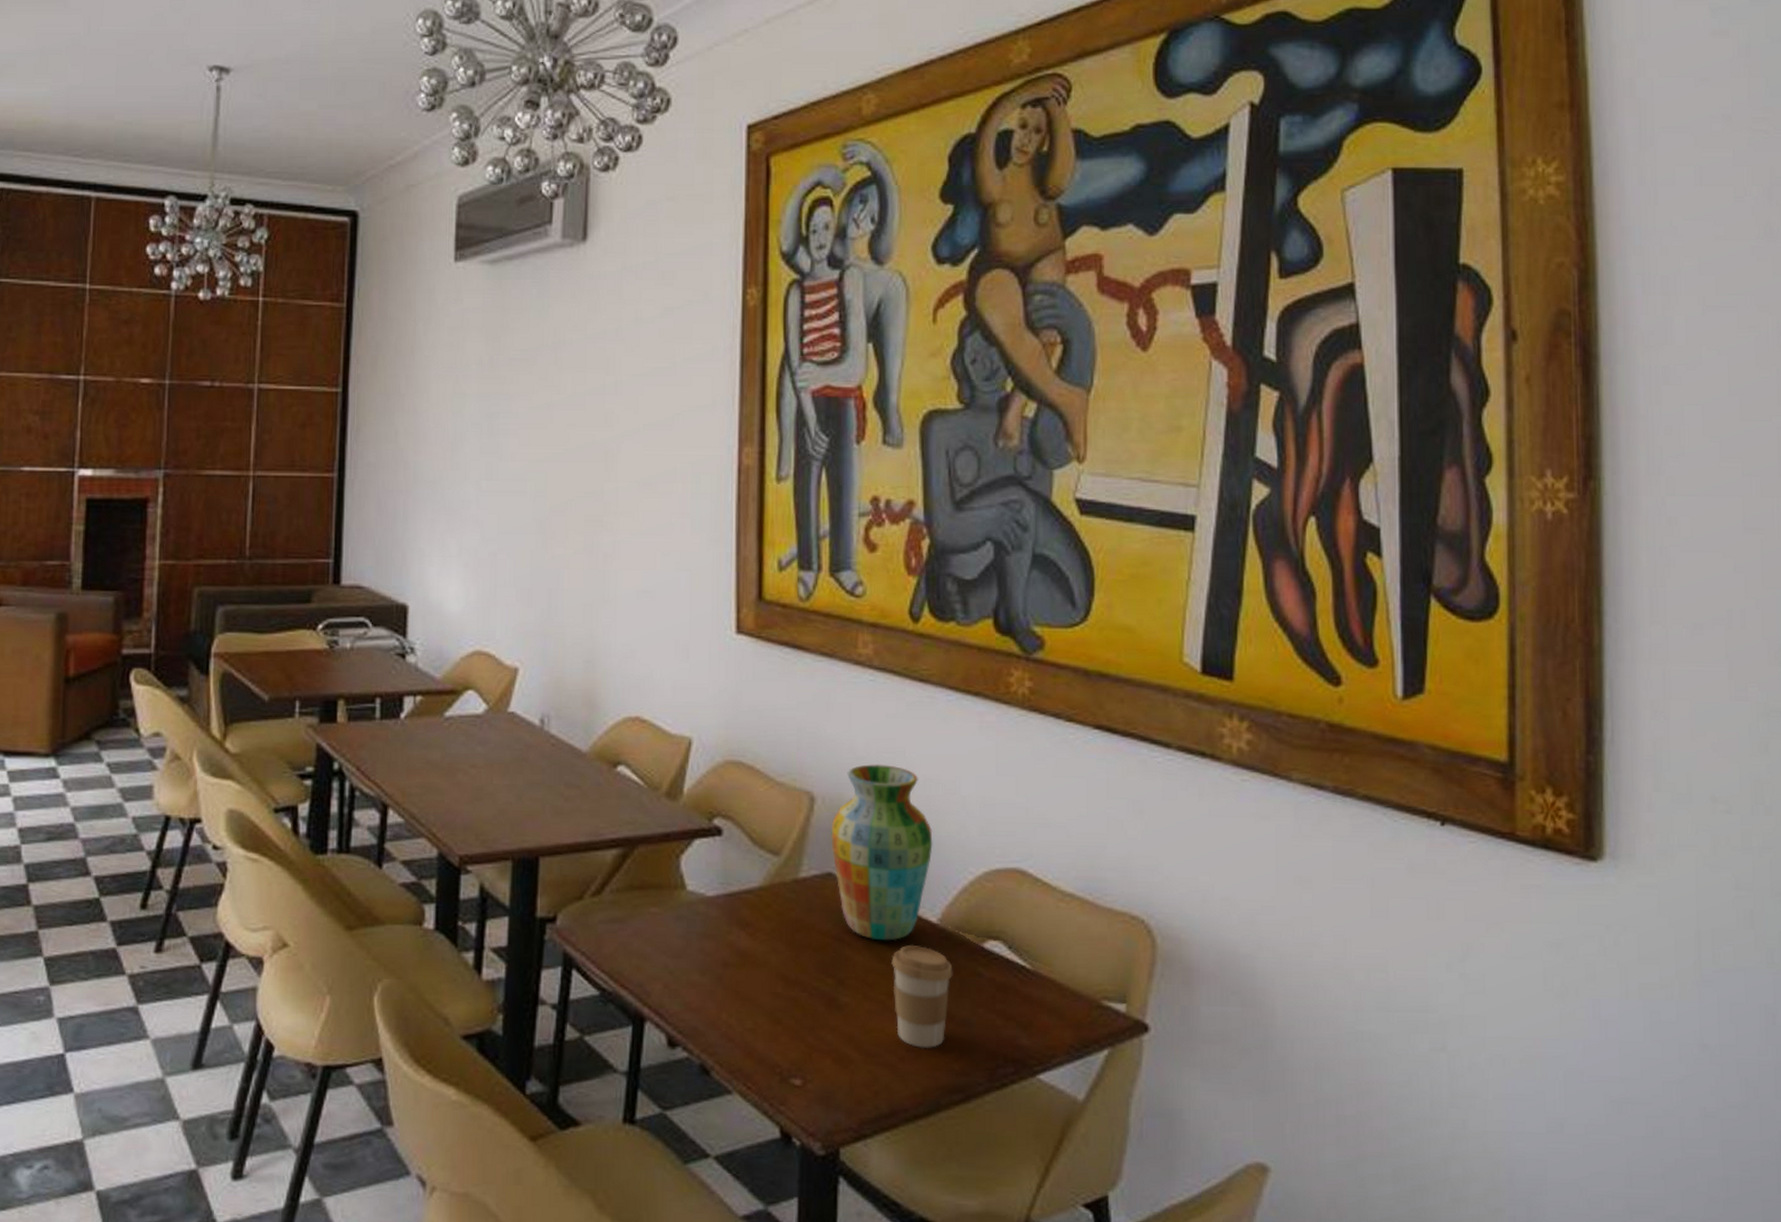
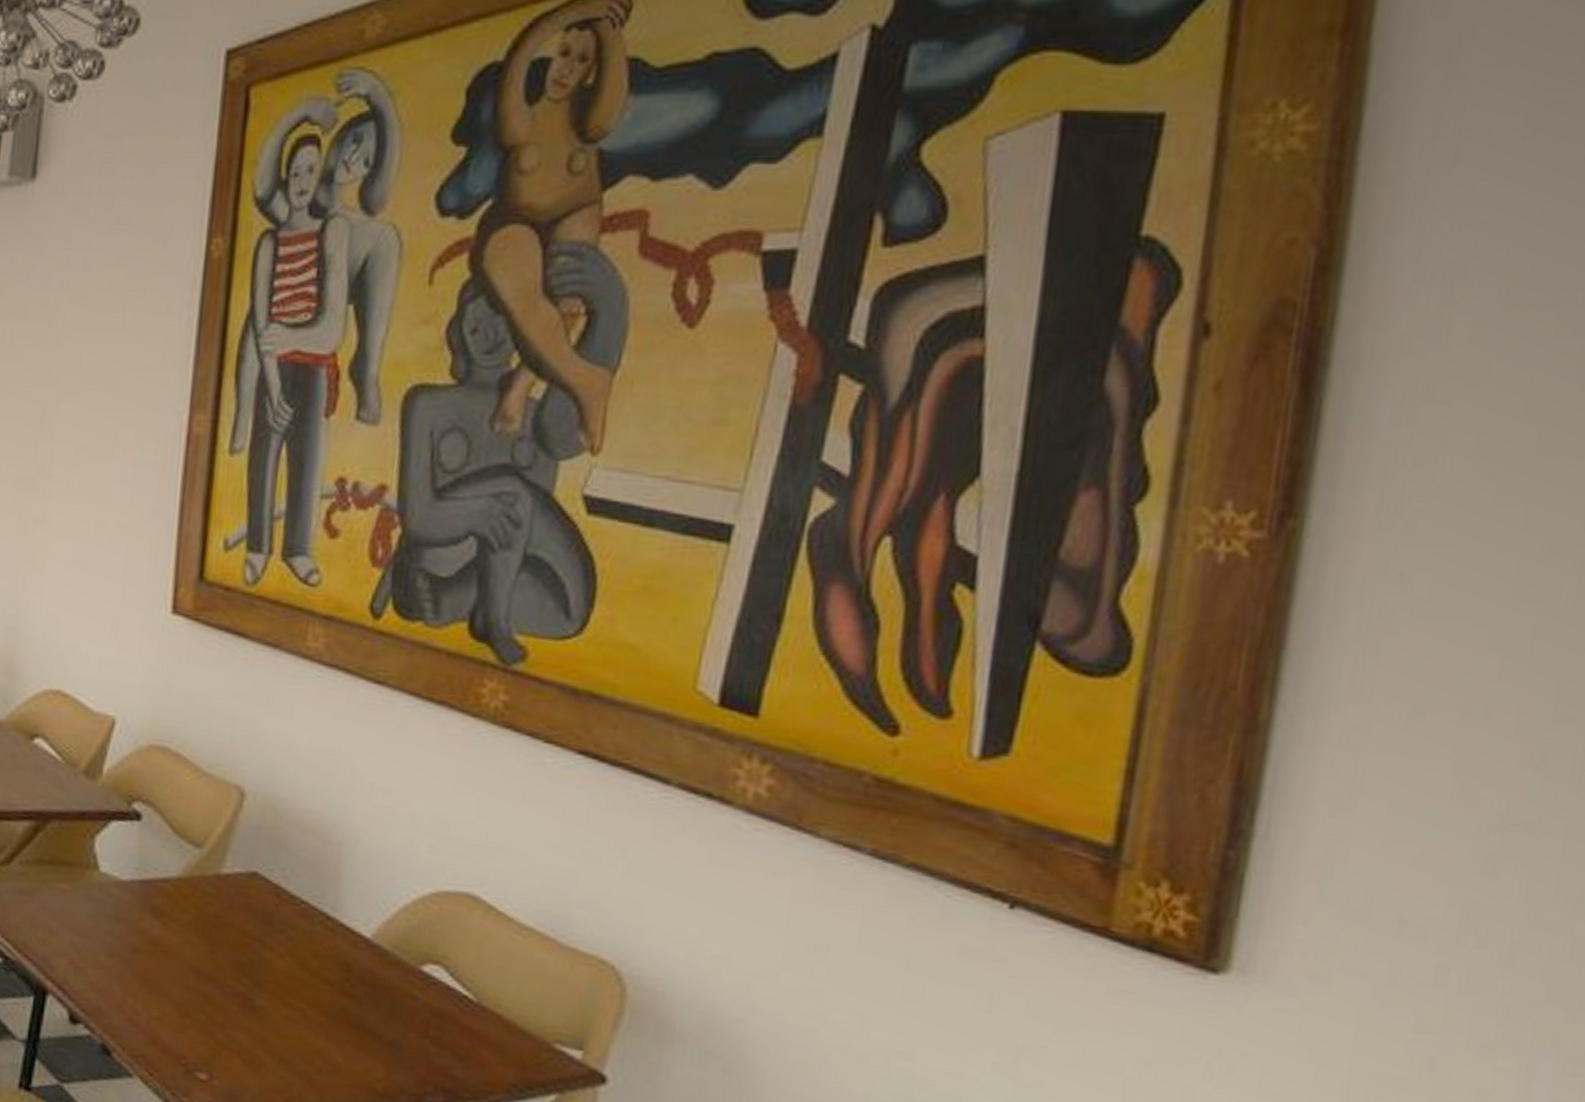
vase: present [831,763,933,941] -> none [258,765,376,951]
coffee cup: present [891,944,953,1049] -> none [315,956,385,1065]

